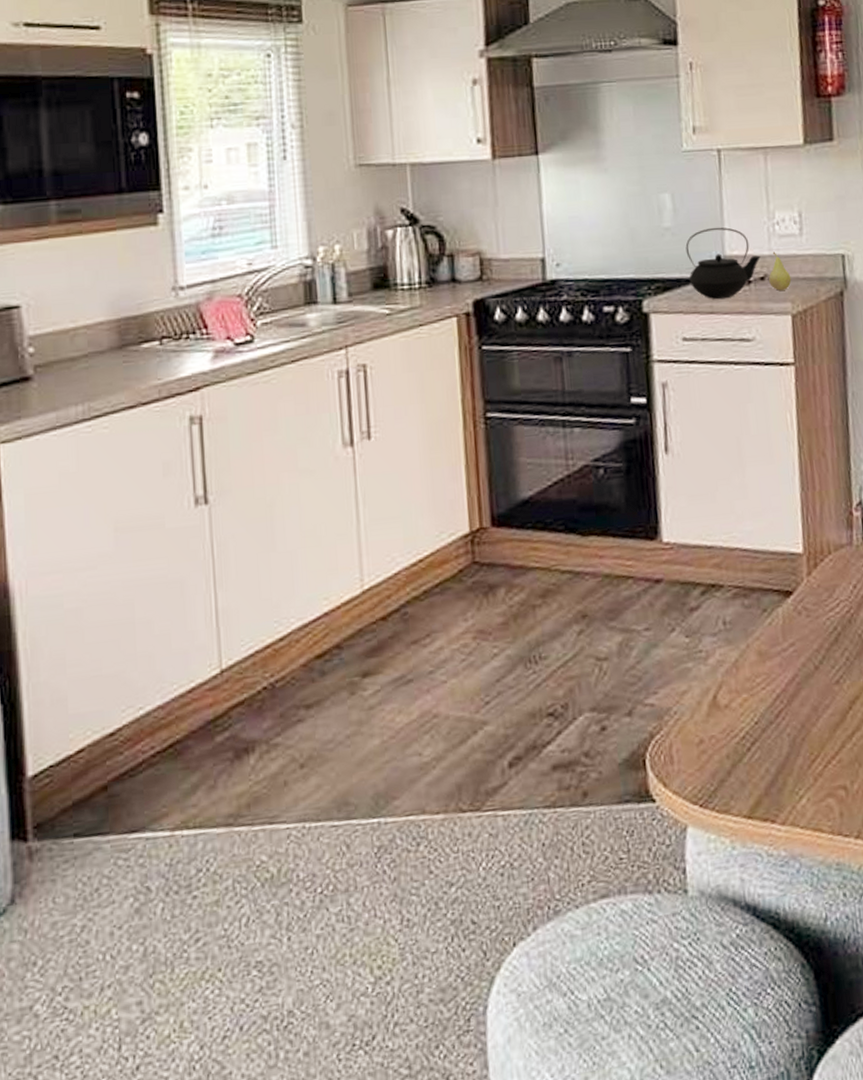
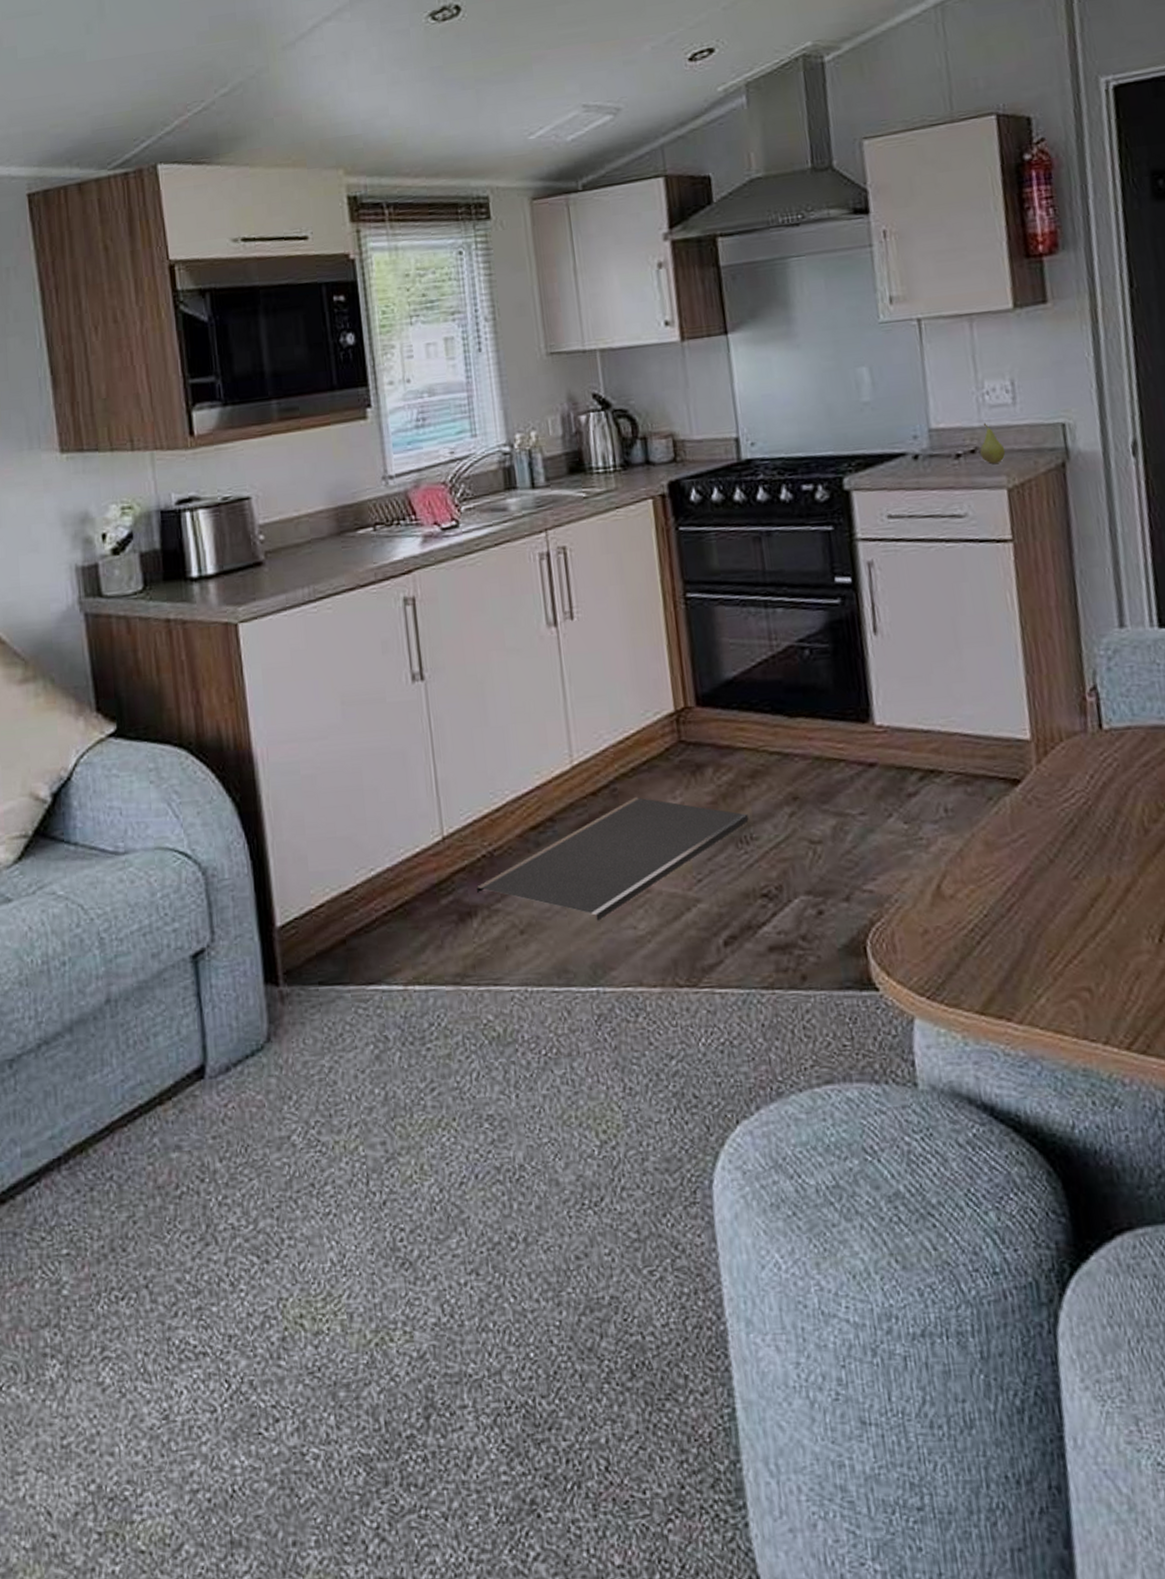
door mat: none [256,620,538,749] -> present [477,797,749,920]
teapot: present [685,227,761,300] -> none [887,399,970,475]

